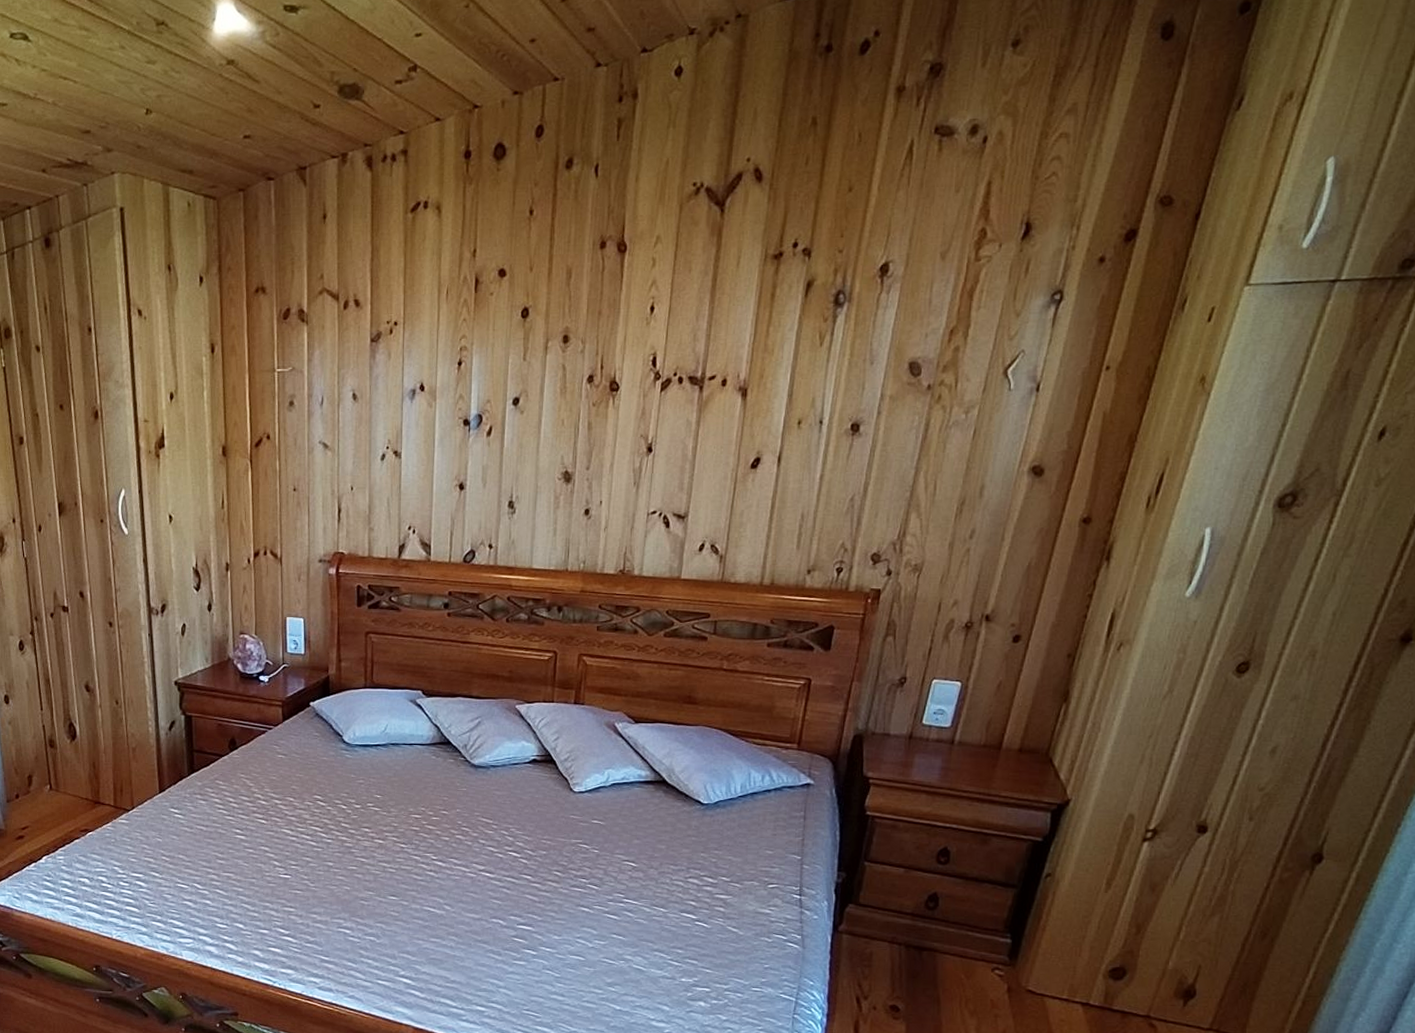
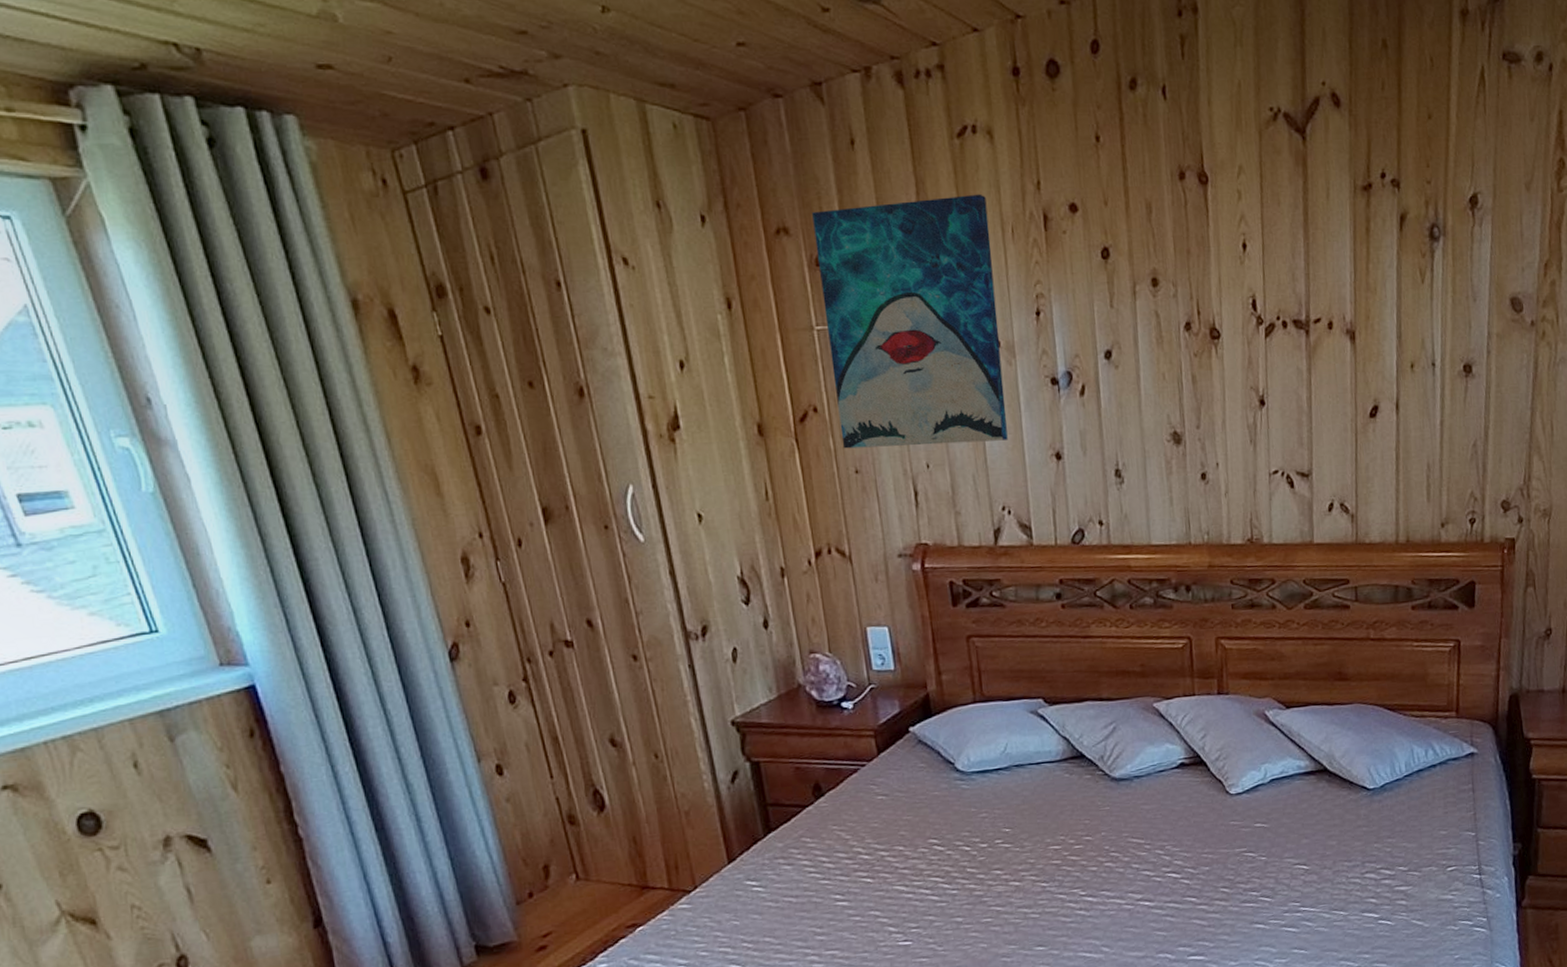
wall art: none [285,260,428,471] -> present [812,194,1008,449]

